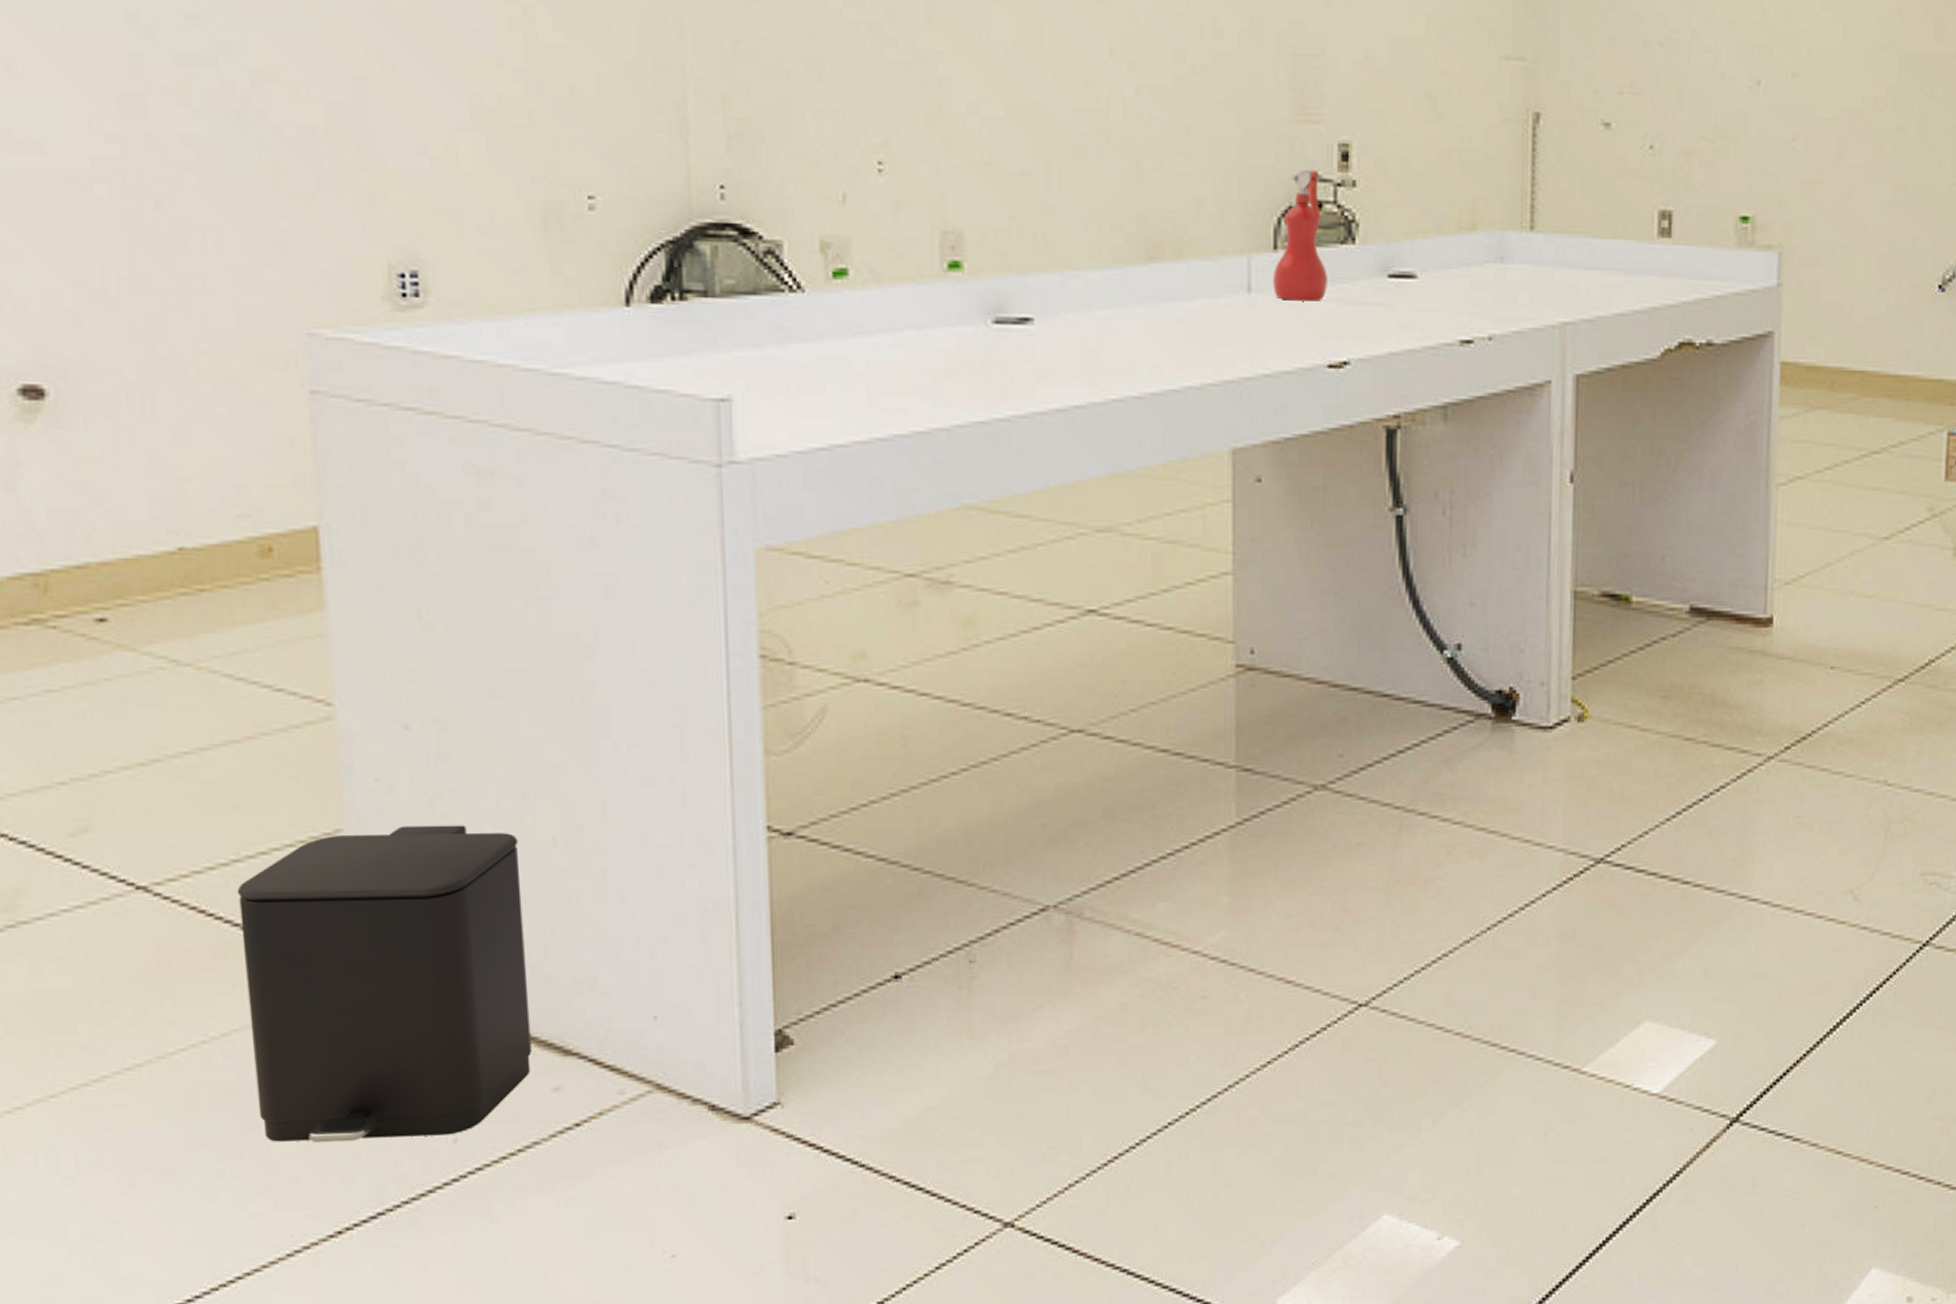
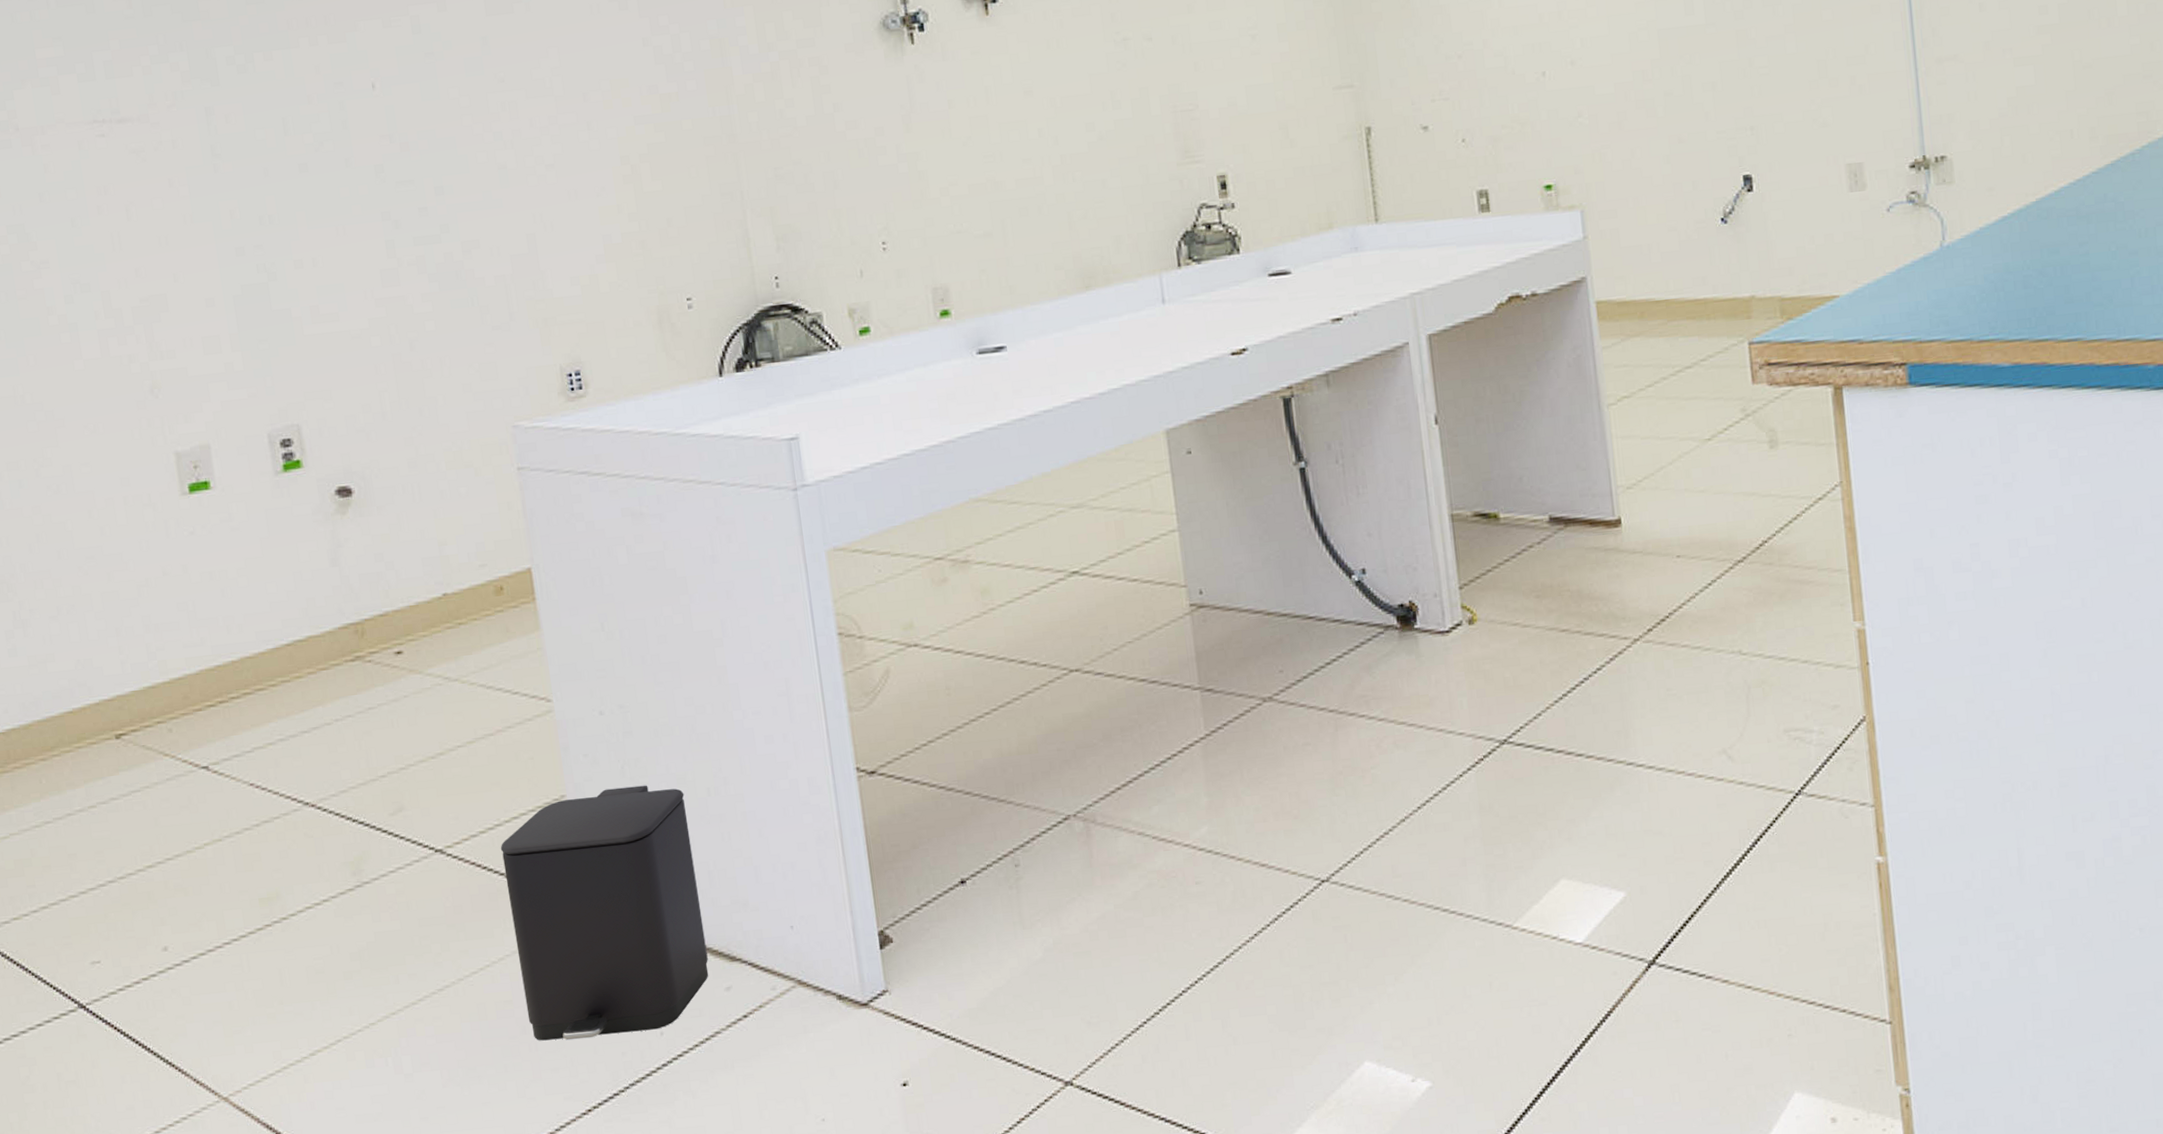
spray bottle: present [1273,169,1327,301] -> none [1180,199,1223,306]

